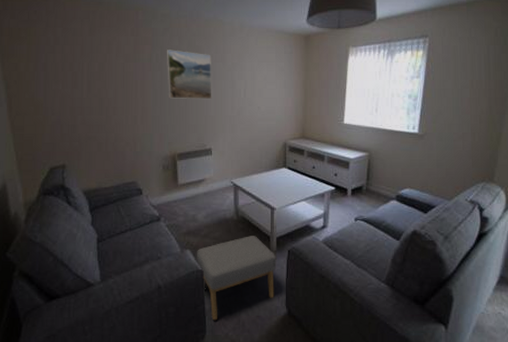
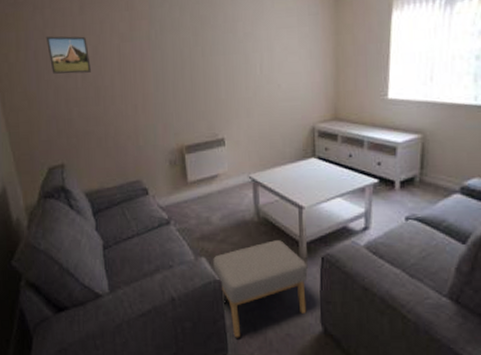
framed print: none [56,51,96,86] -> present [45,35,91,74]
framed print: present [166,50,212,99] -> none [166,23,222,82]

